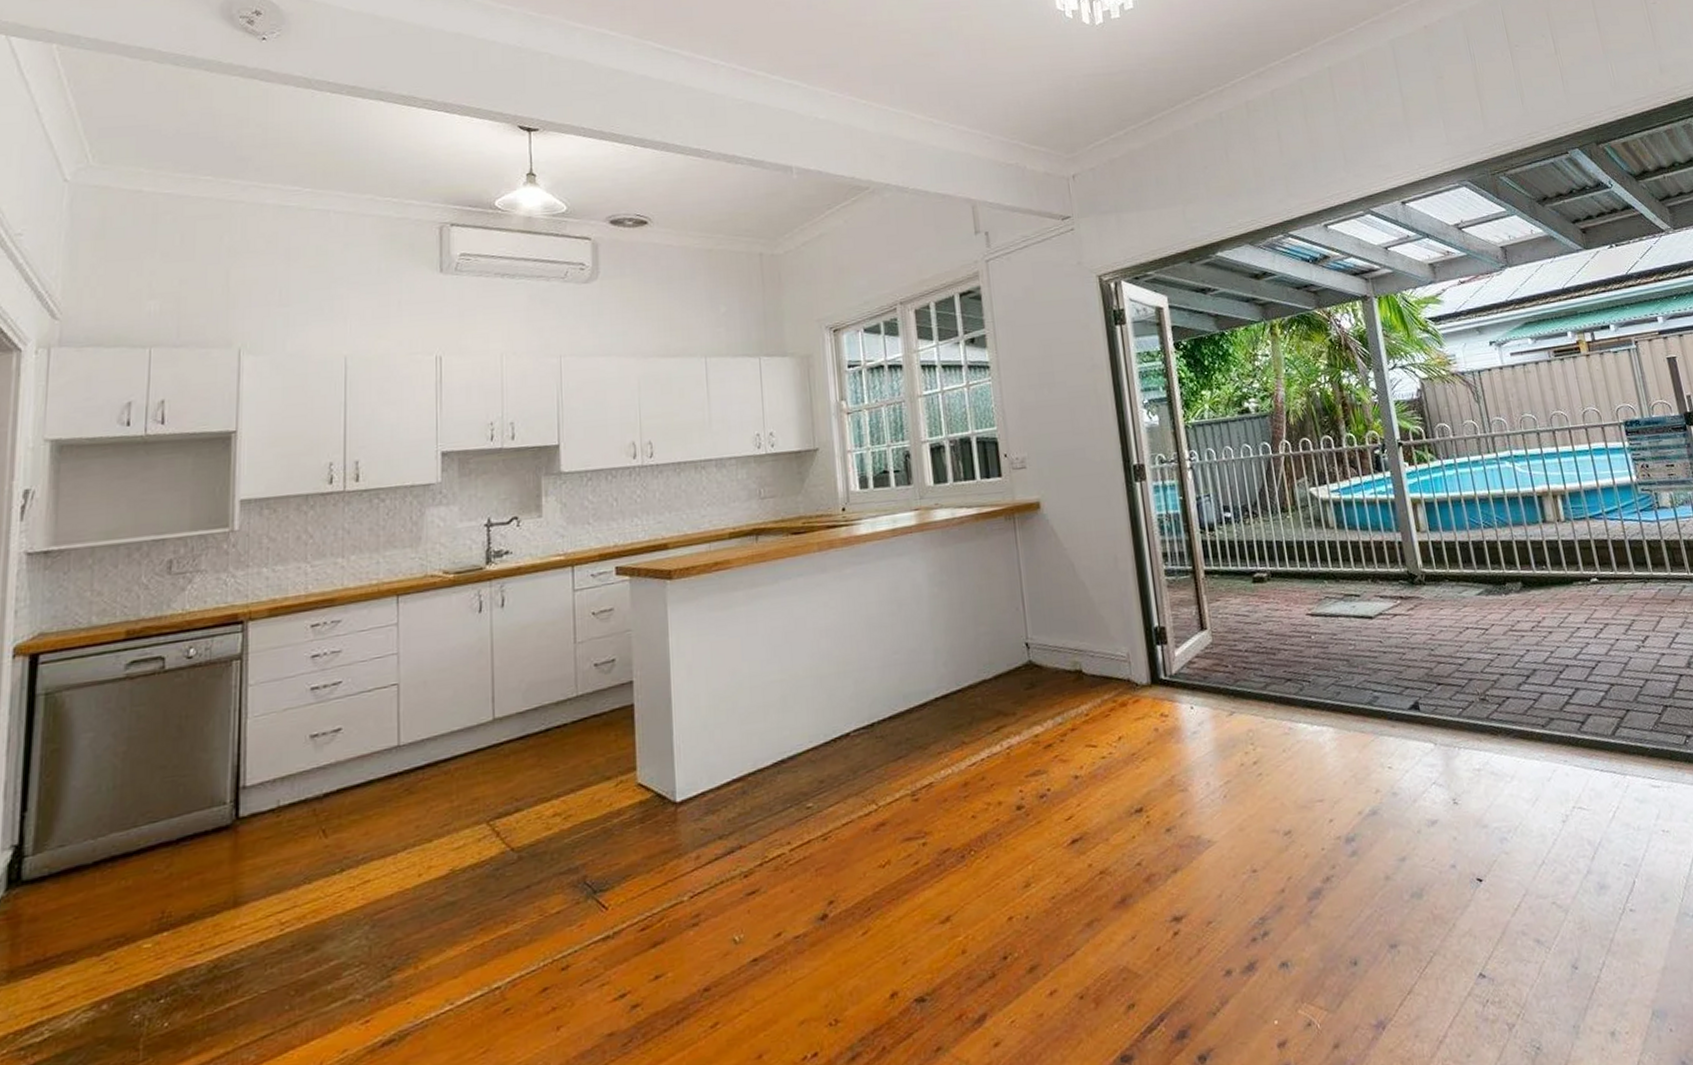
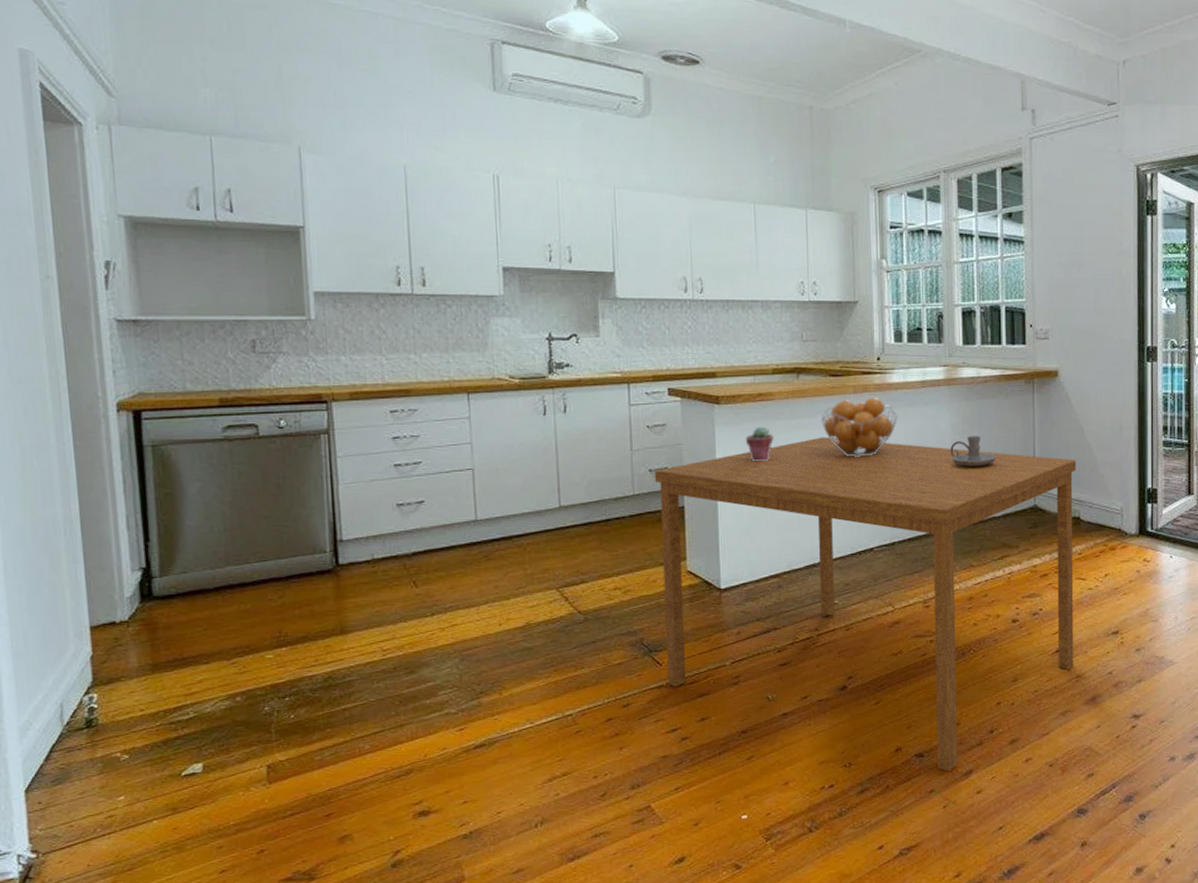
dining table: none [601,601,1095,1019] -> present [655,437,1077,772]
potted succulent: none [701,600,733,643] -> present [745,426,774,462]
fruit basket: none [784,553,869,626] -> present [821,398,898,457]
candle holder: none [928,585,981,624] -> present [950,436,996,467]

